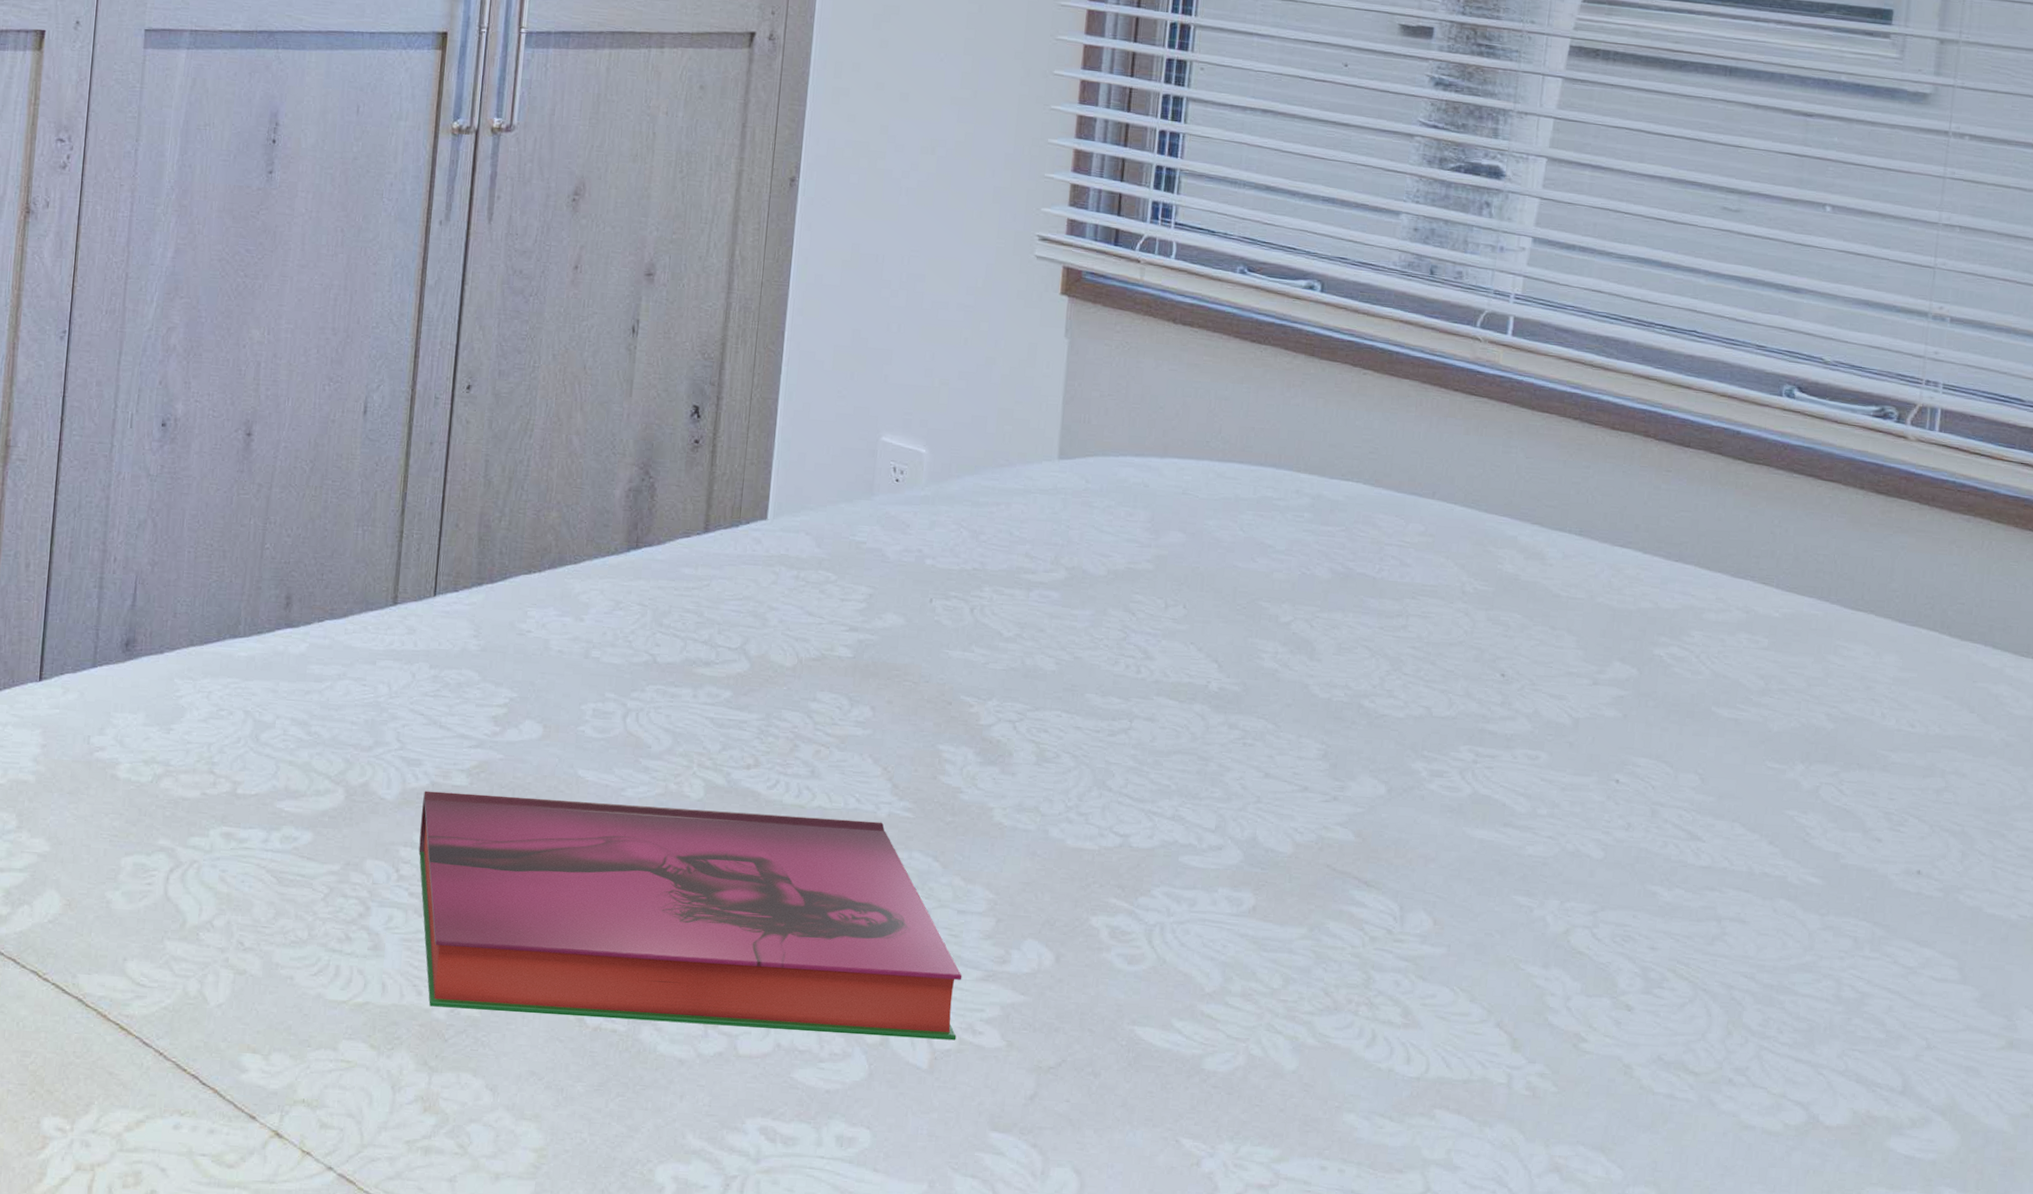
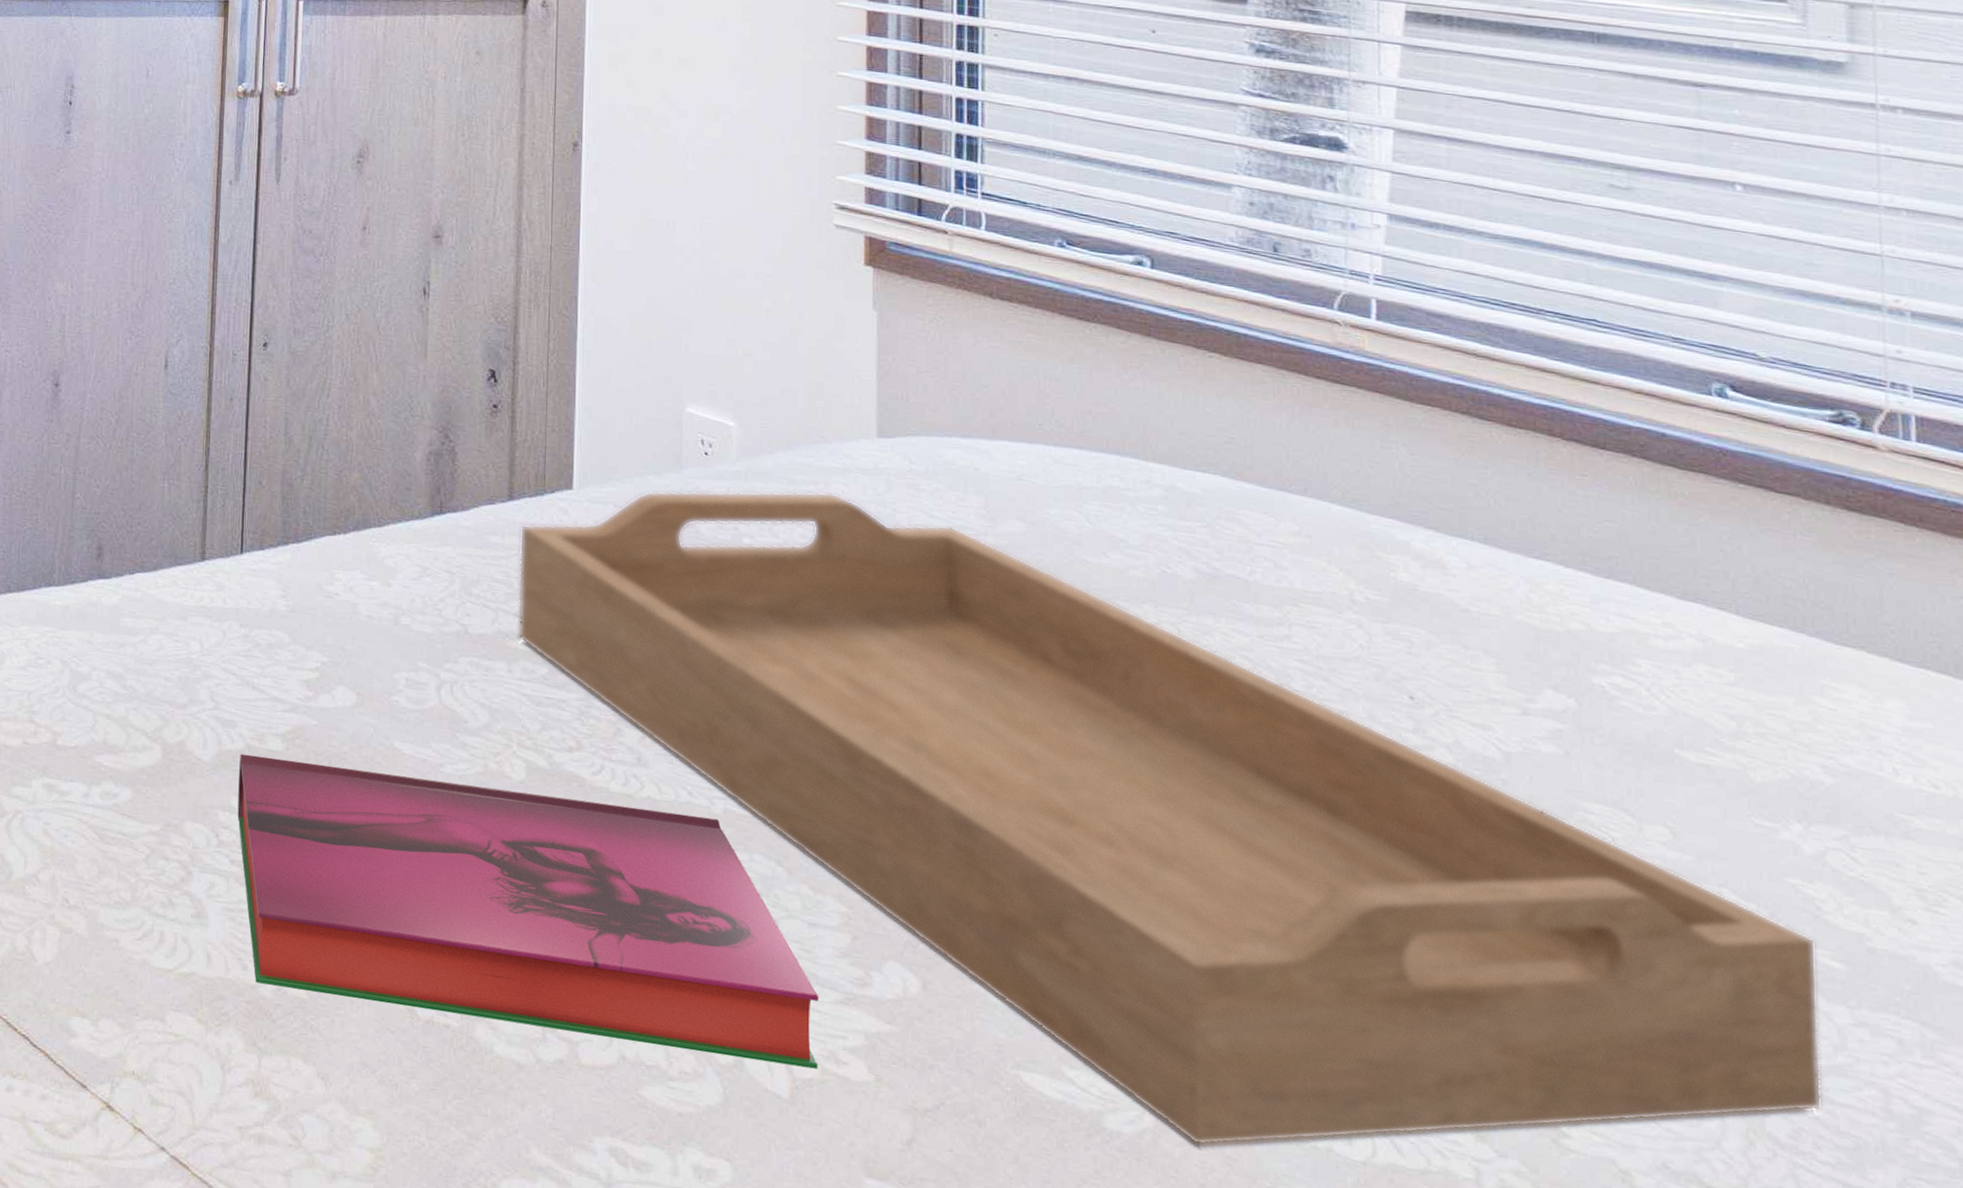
serving tray: none [705,513,1802,1077] -> present [518,491,1822,1147]

